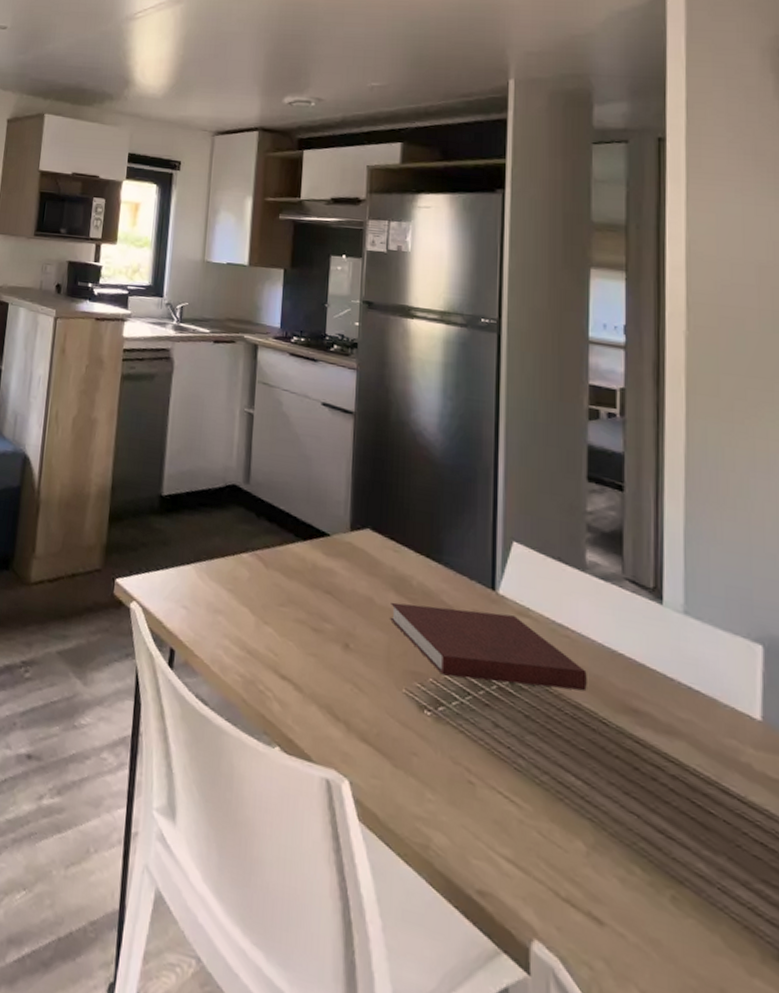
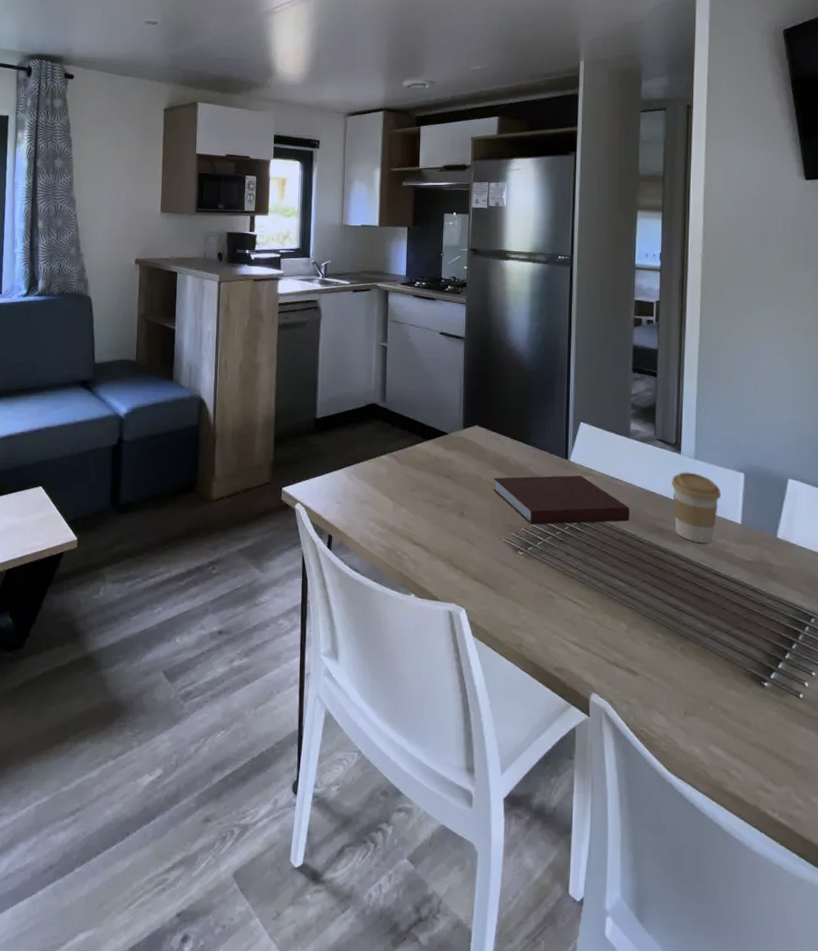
coffee cup: none [649,630,729,742] -> present [671,472,722,544]

